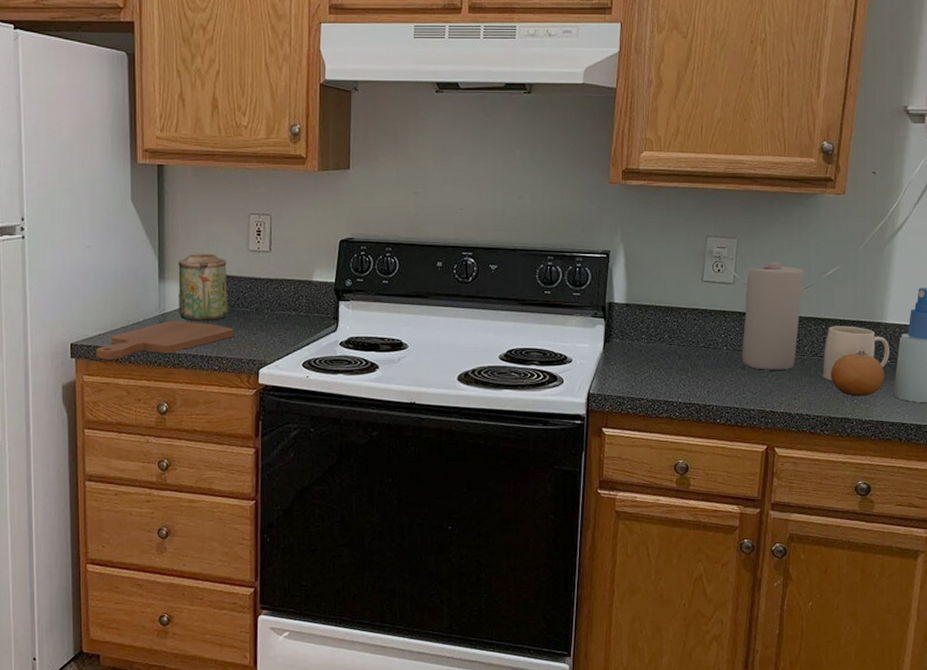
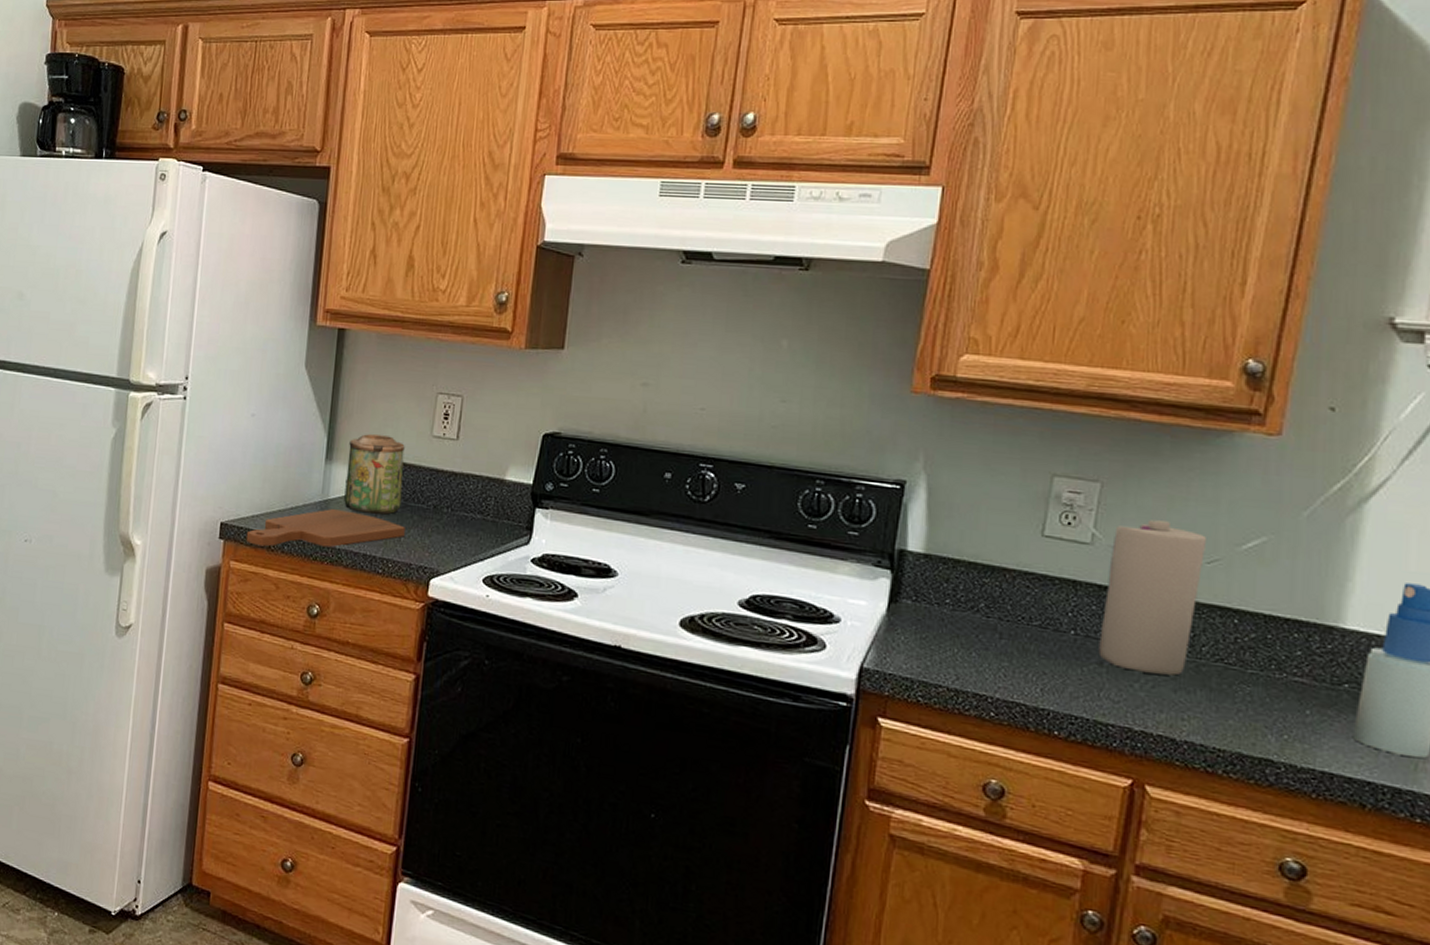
mug: present [823,326,889,382] -> none [1231,622,1349,703]
fruit: present [830,353,885,397] -> none [1243,665,1339,732]

